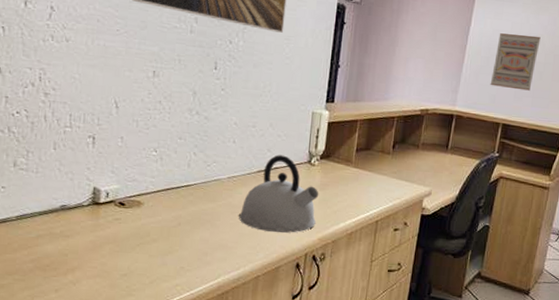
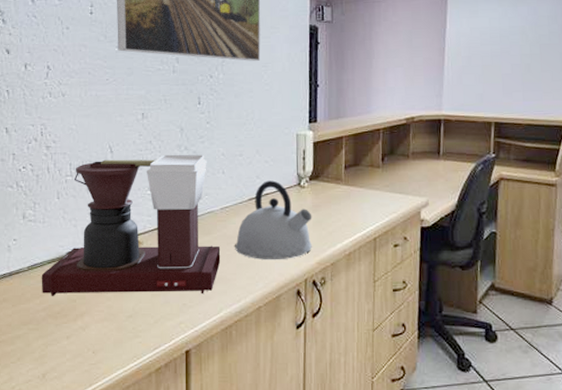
coffee maker: none [30,114,225,259] -> present [41,154,221,296]
wall art: present [490,33,541,91] -> none [475,28,523,86]

